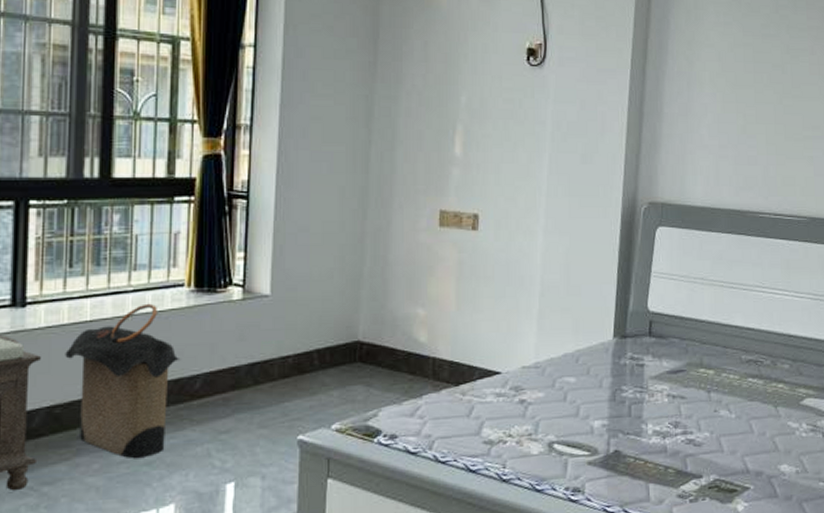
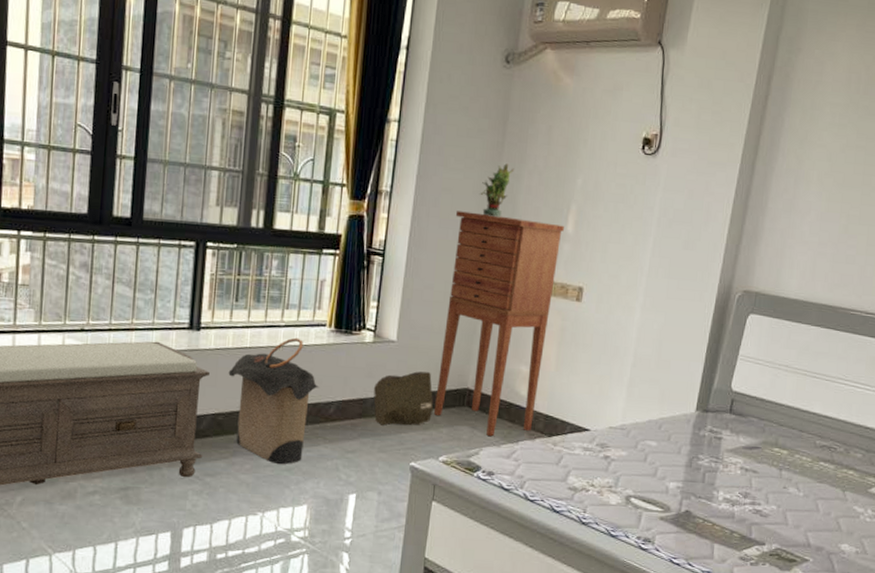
rock: none [246,327,320,396] -> present [373,371,434,426]
cabinet: none [322,141,451,394] -> present [434,211,564,437]
potted plant: none [354,85,390,144] -> present [480,163,514,217]

